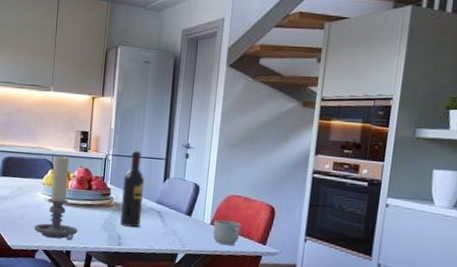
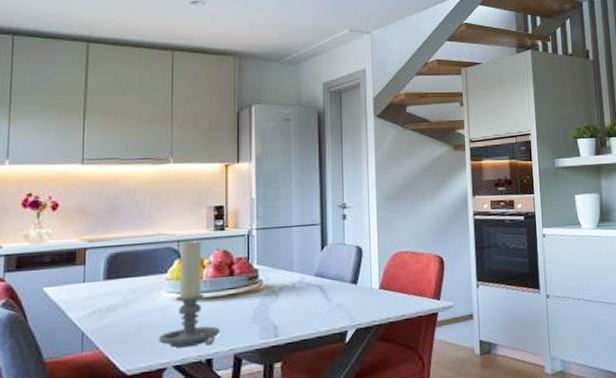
wine bottle: present [120,150,145,228] -> none [274,219,300,312]
mug: present [213,220,241,246] -> none [383,280,412,309]

